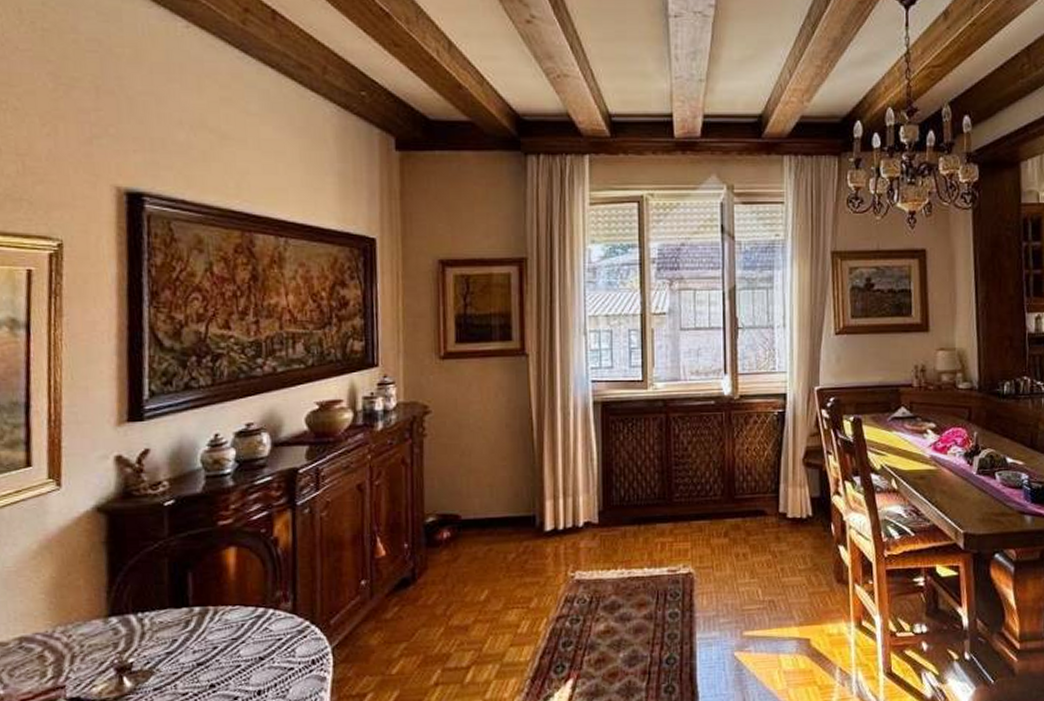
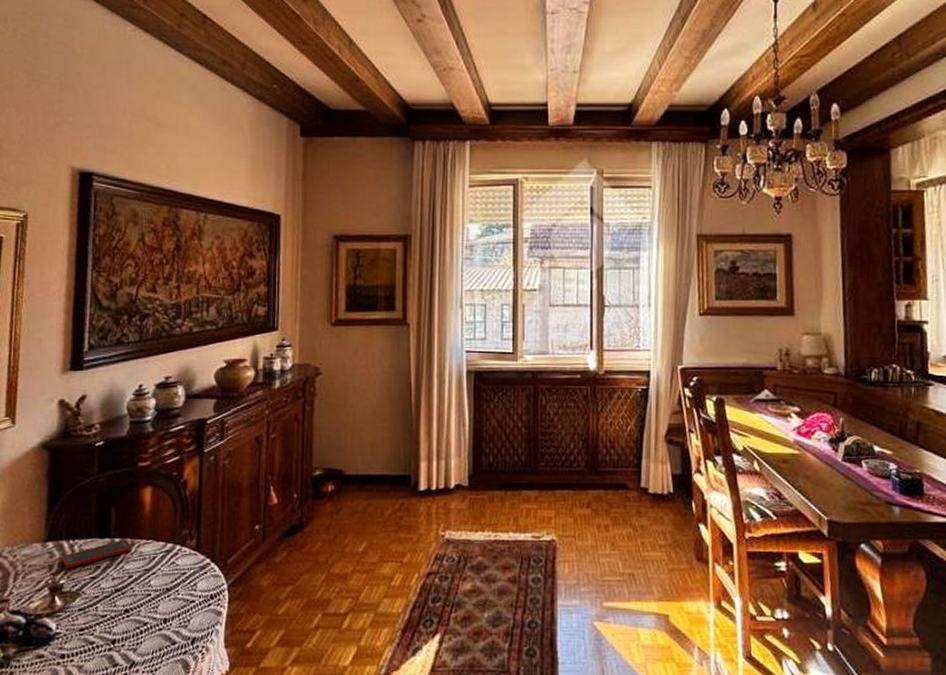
cell phone: none [127,608,217,645] -> present [60,540,133,568]

